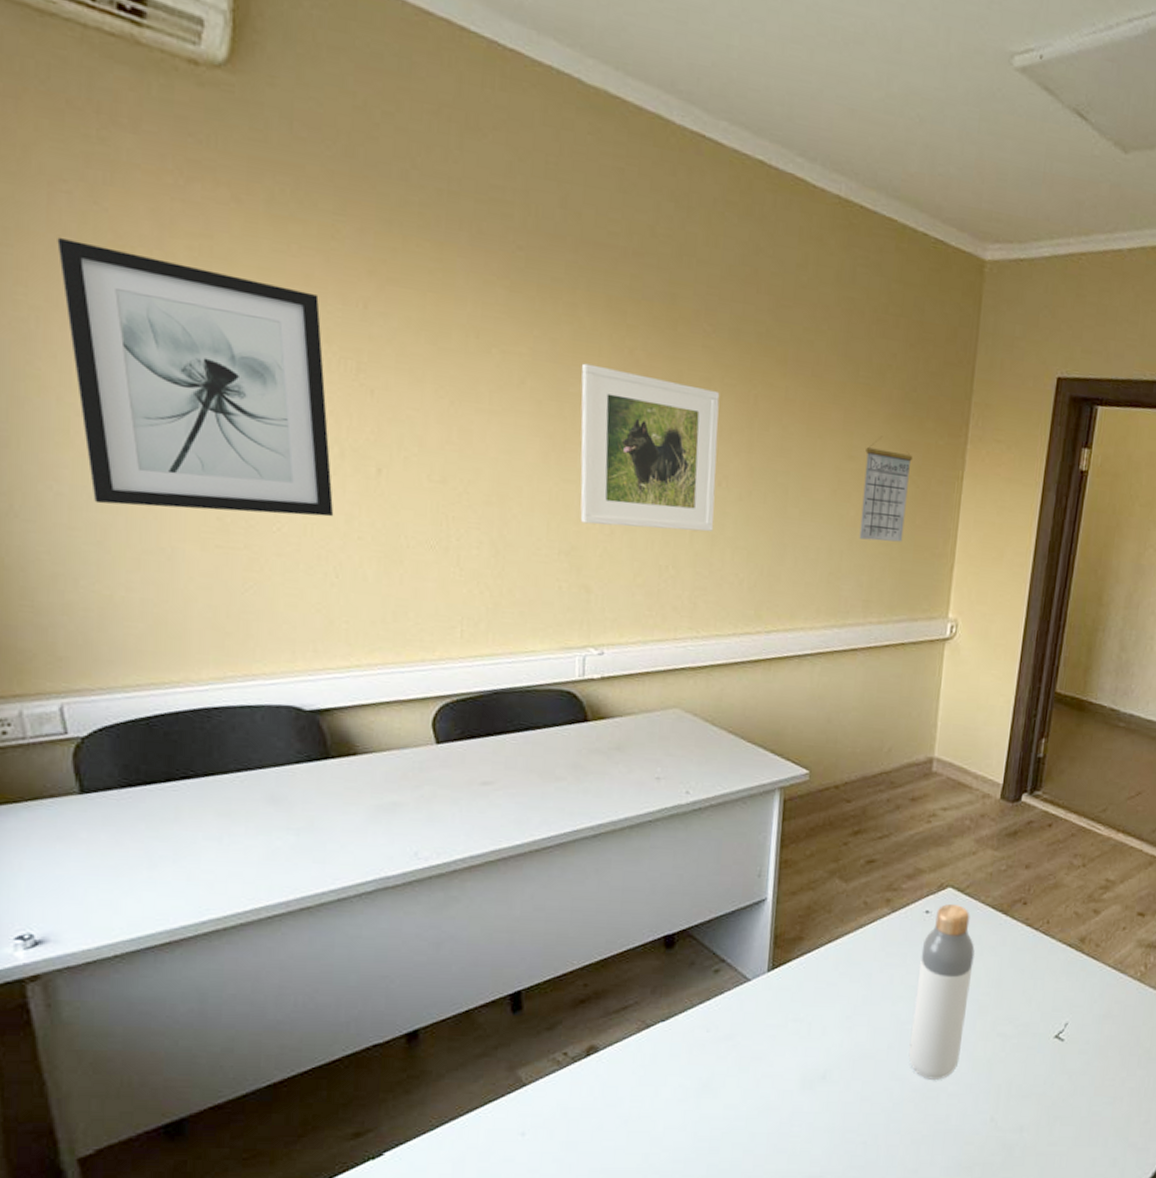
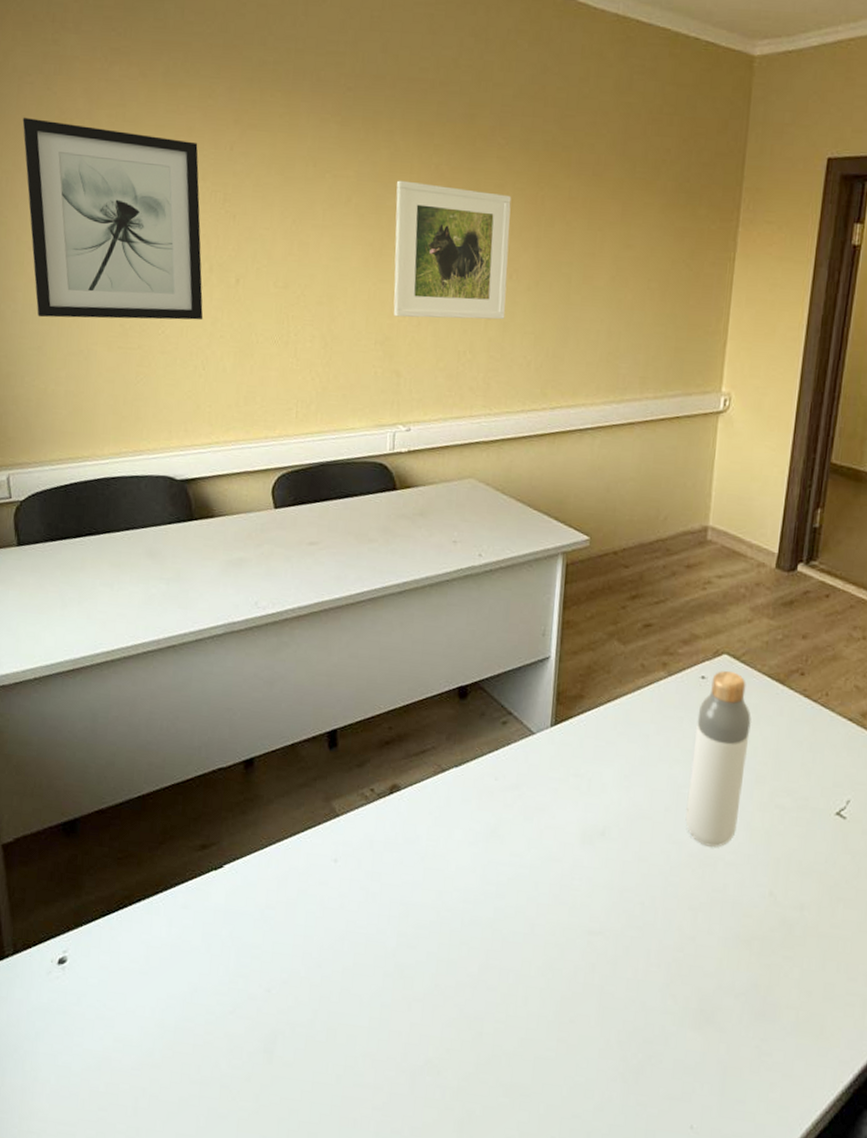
calendar: present [859,436,913,542] -> none [636,225,687,322]

